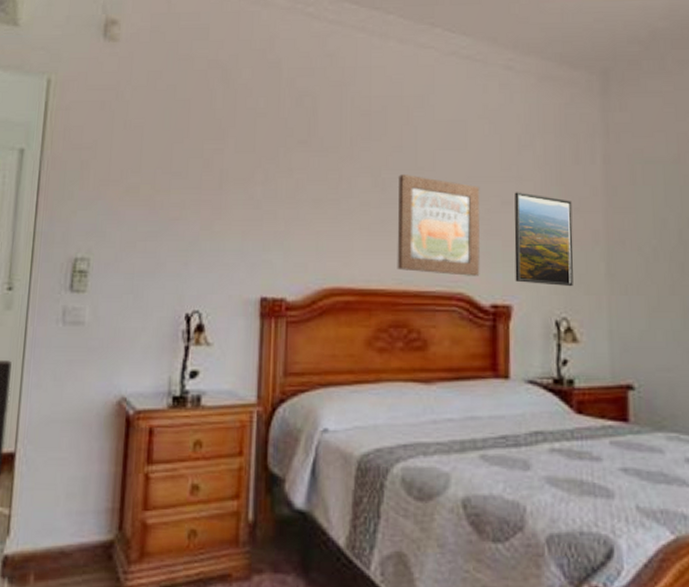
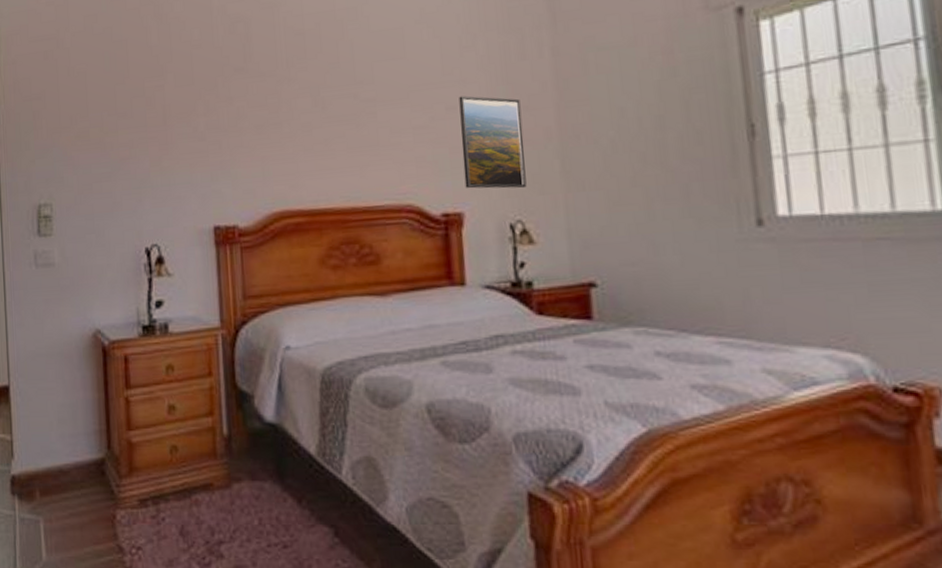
wall art: present [397,174,480,276] -> none [337,90,428,188]

